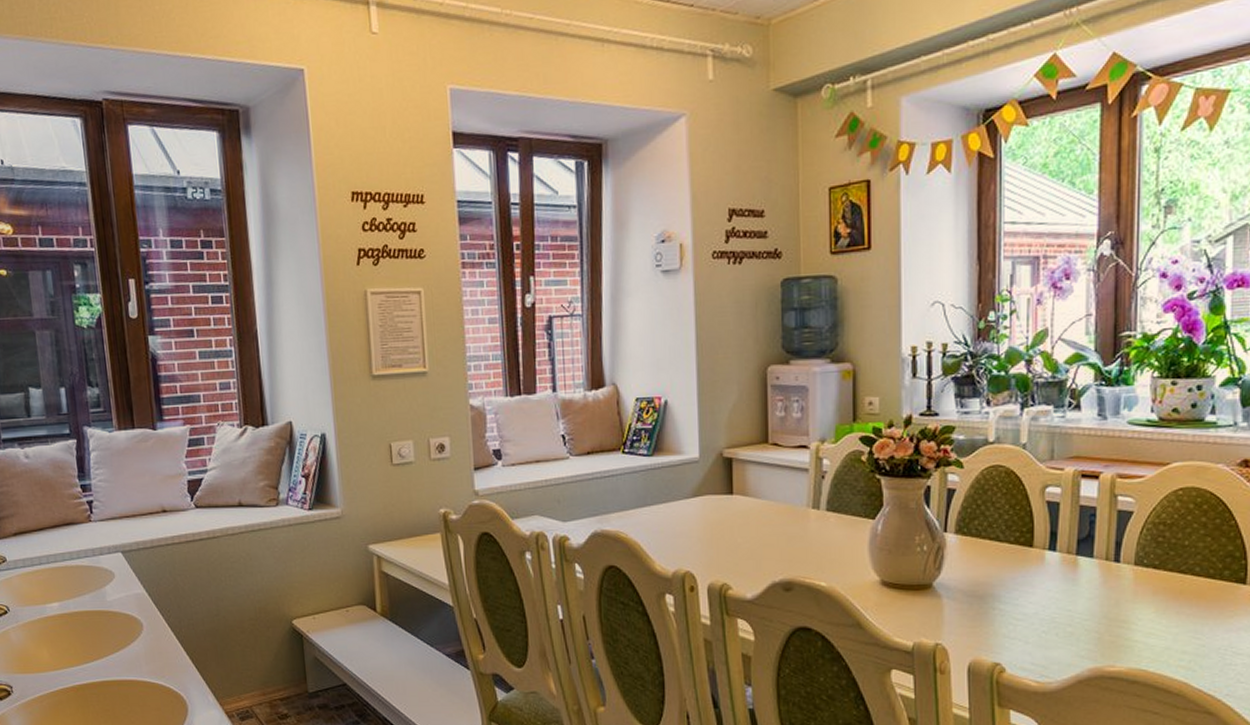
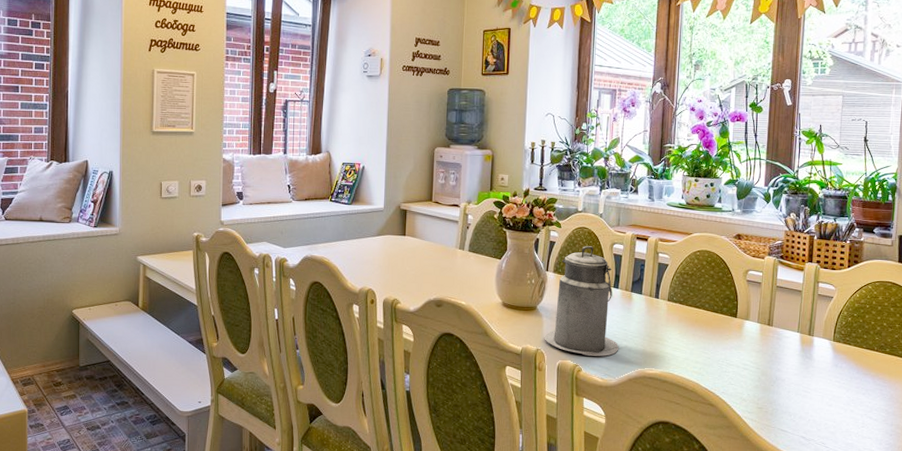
canister: none [946,492,1060,650] -> present [544,246,618,356]

